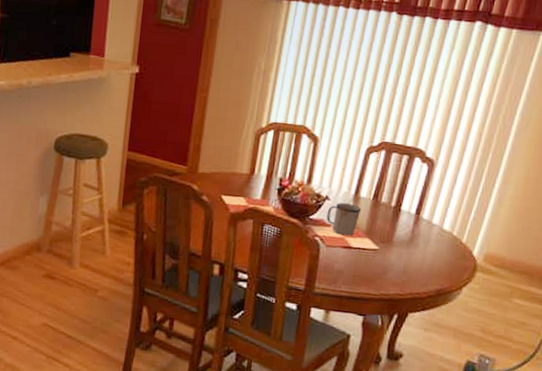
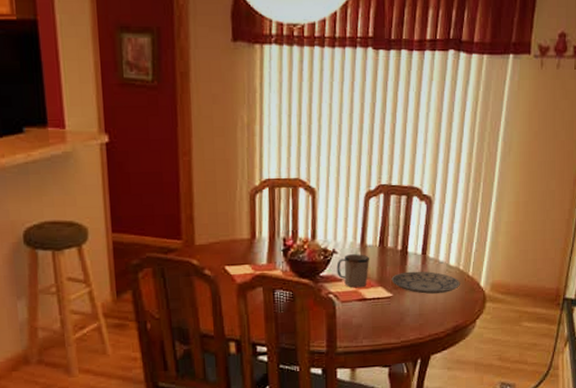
plate: none [380,228,452,255] -> present [391,271,460,294]

